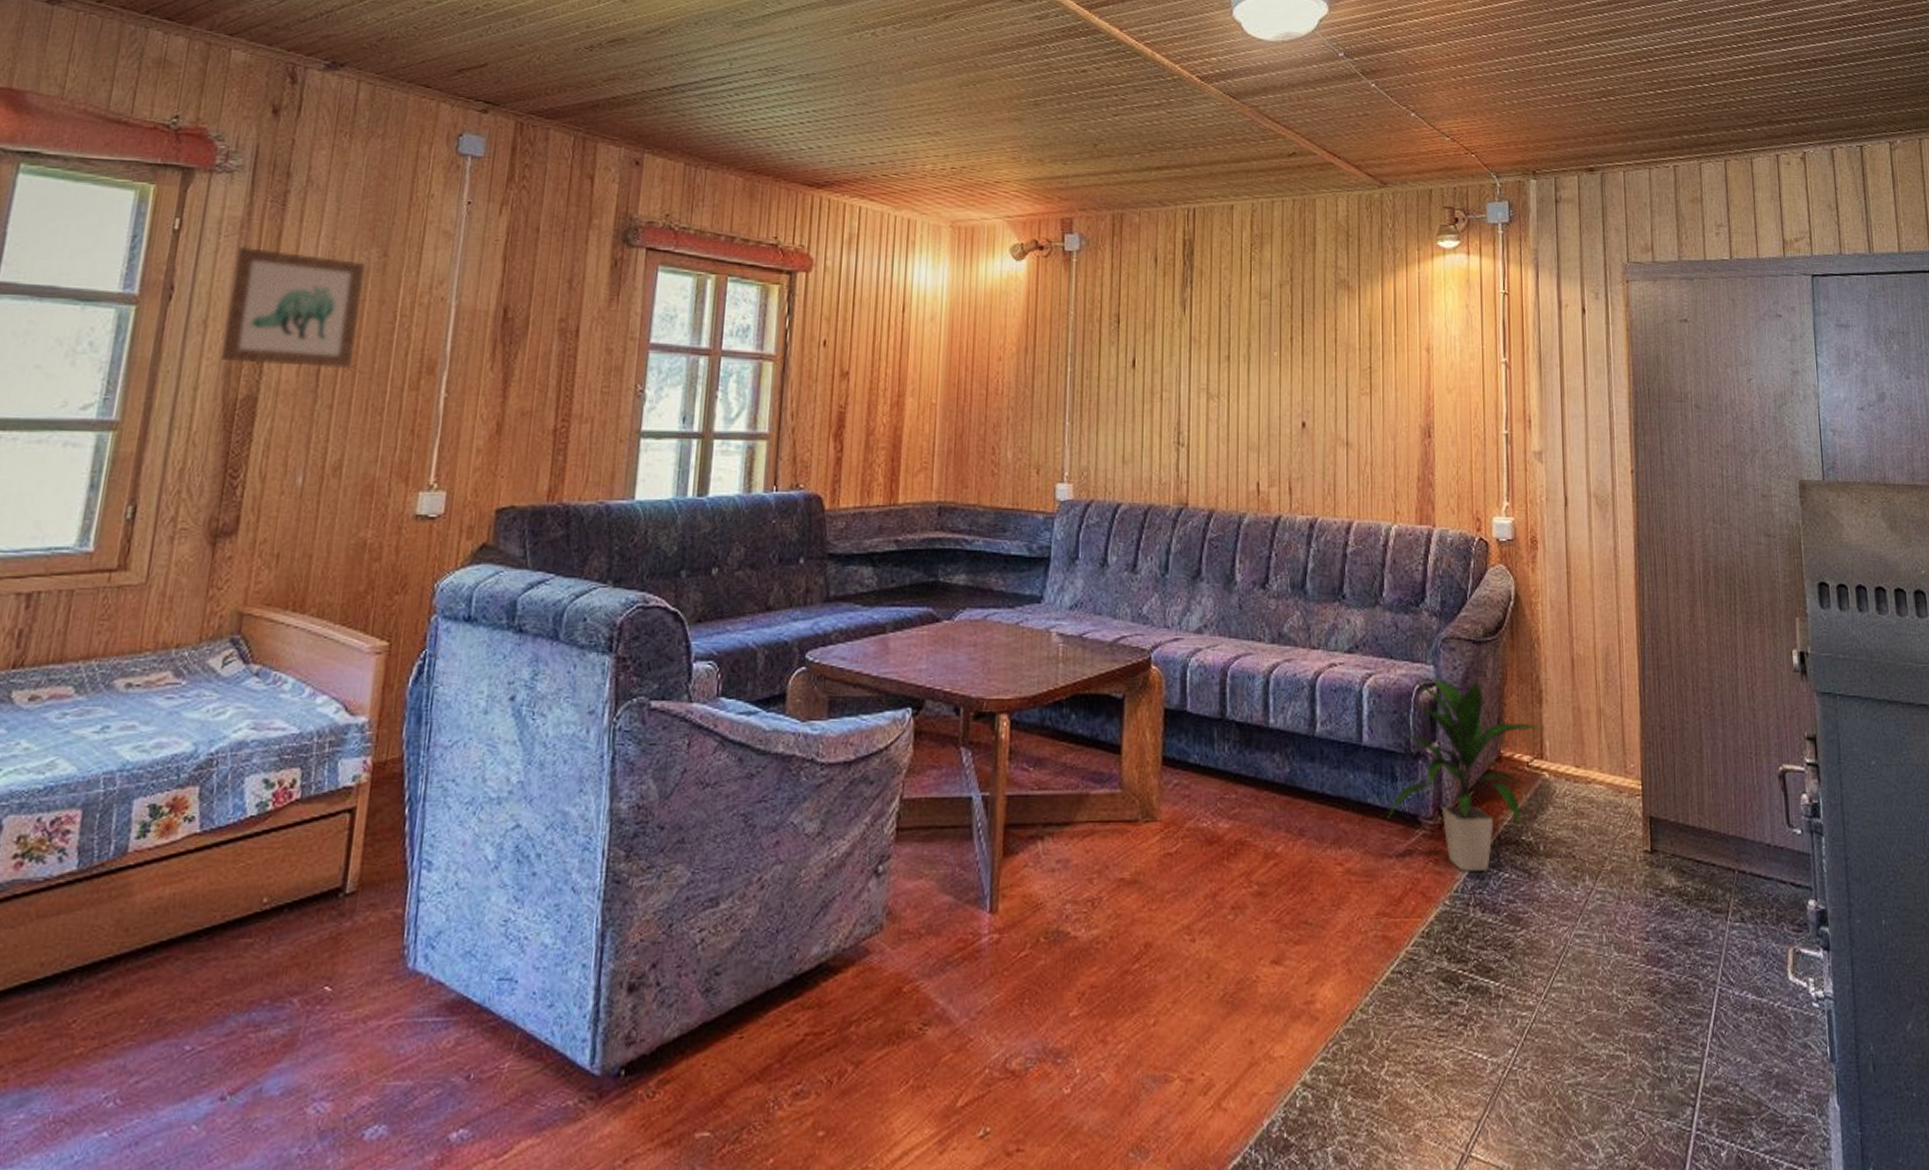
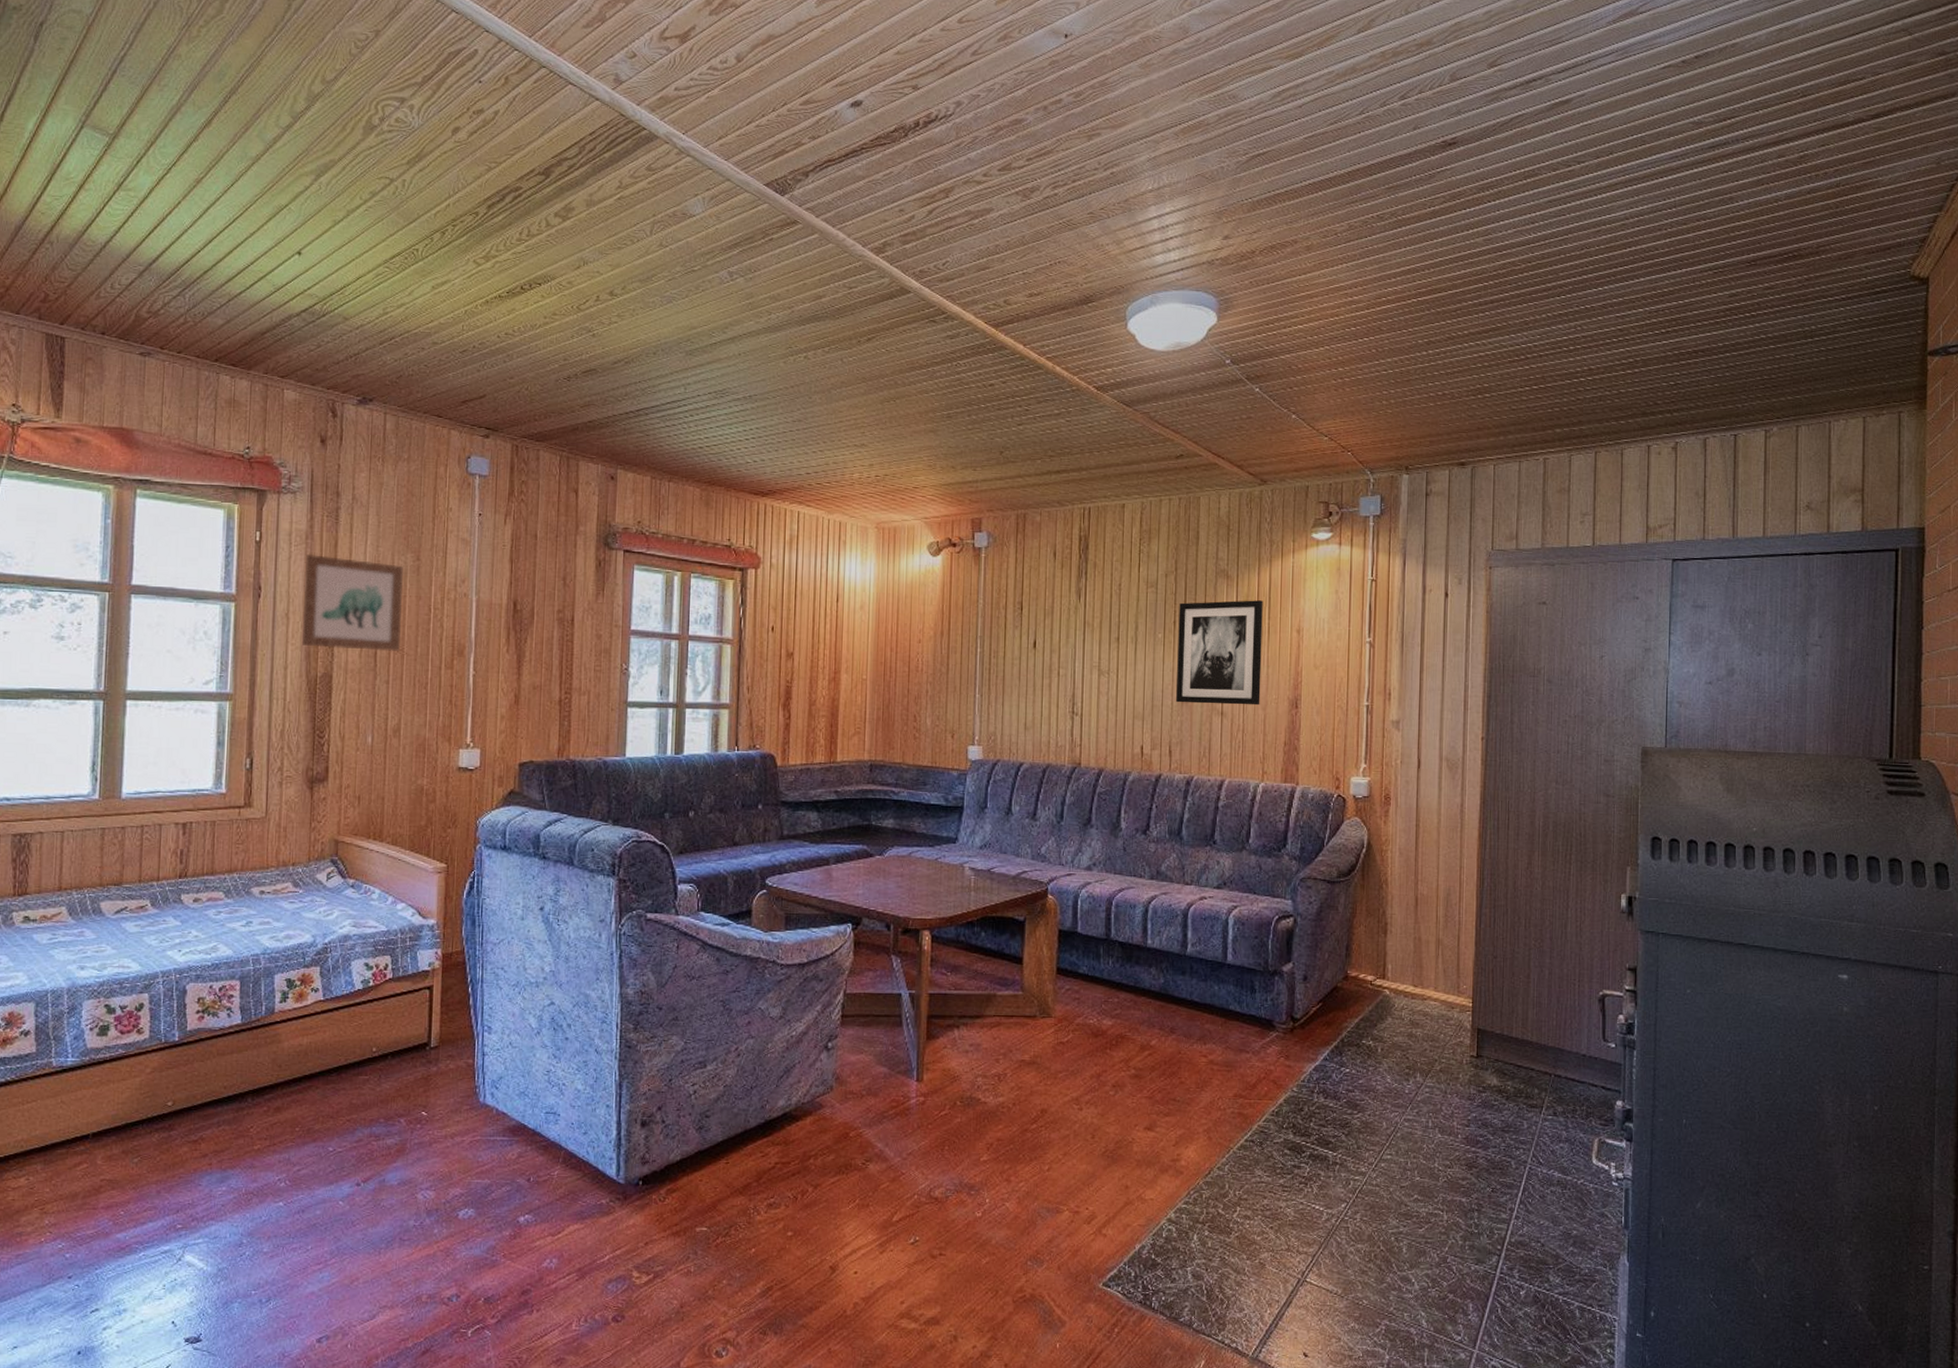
wall art: none [1294,314,1389,435] -> present [1175,600,1263,706]
indoor plant: present [1386,677,1544,873] -> none [1245,911,1387,1067]

